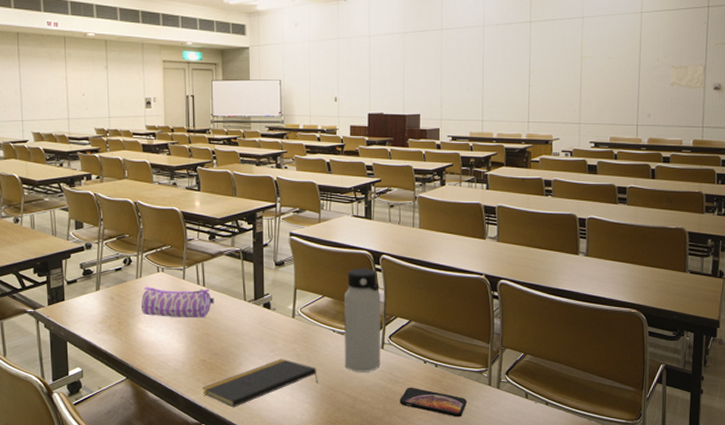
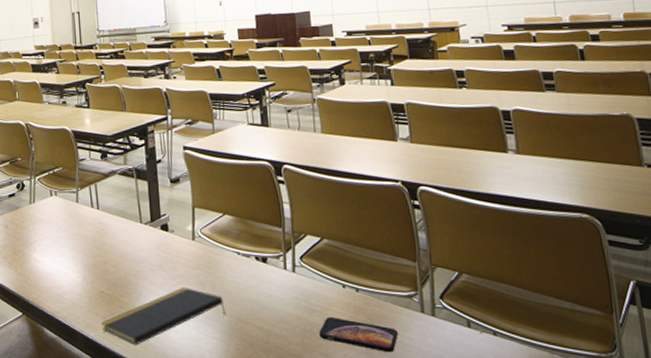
pencil case: present [141,286,214,318] -> none [35,212,110,245]
water bottle: present [344,268,381,372] -> none [246,180,294,300]

